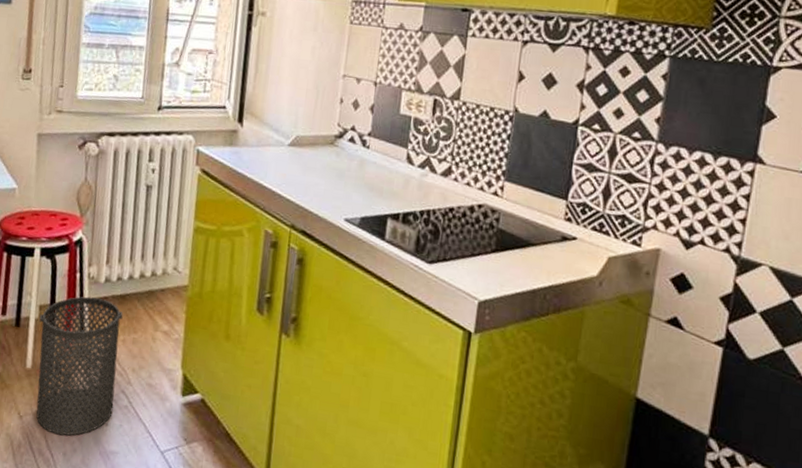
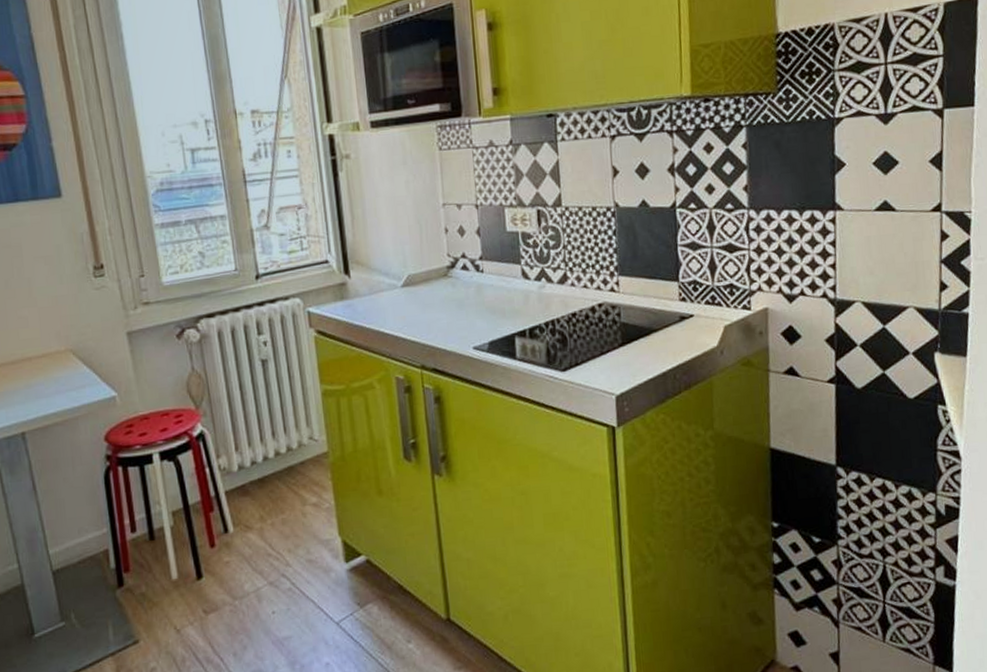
trash can: present [36,296,123,436] -> none [174,487,277,638]

